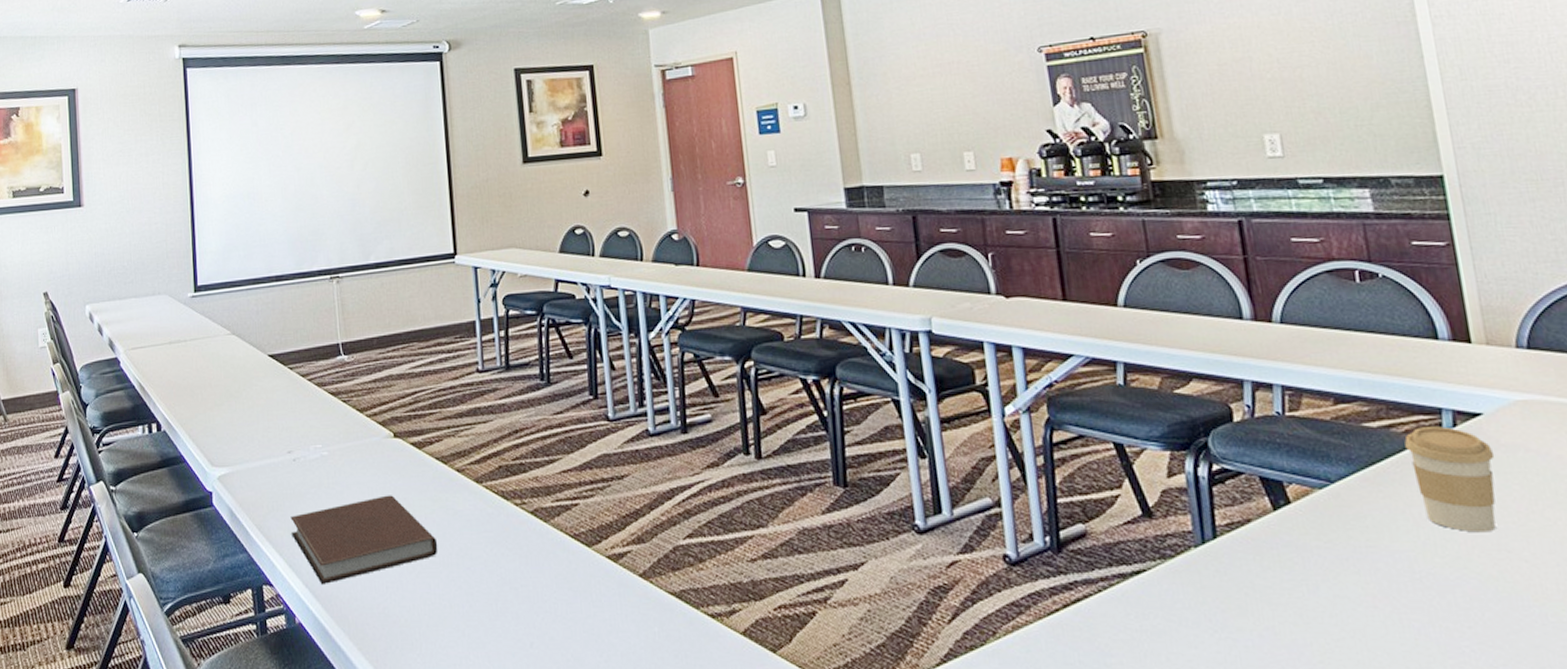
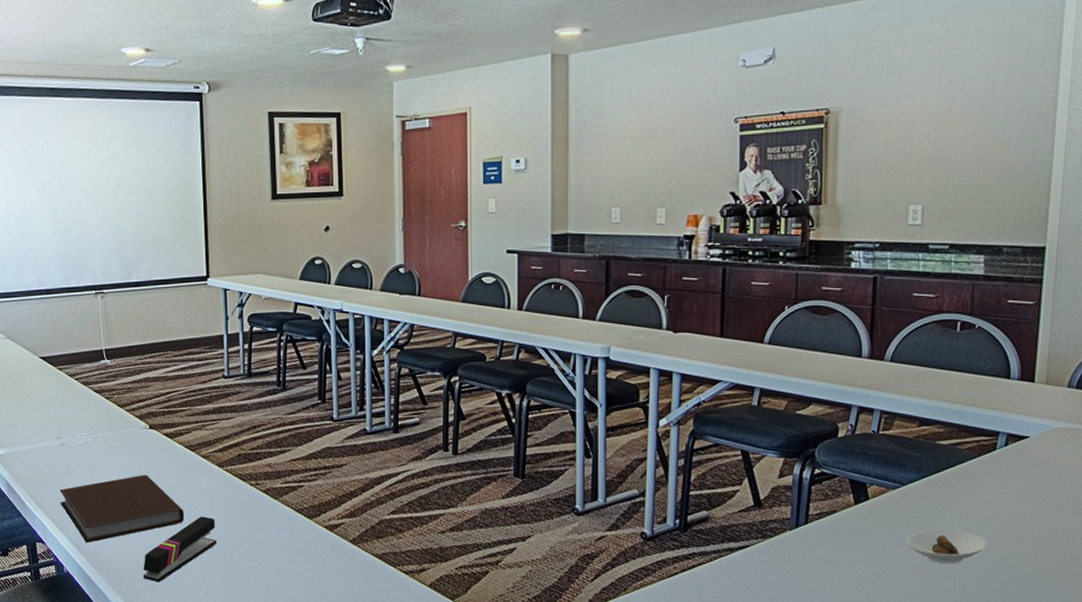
stapler: none [390,547,478,635] -> present [143,516,217,583]
saucer: none [1352,541,1463,589] -> present [907,529,988,564]
coffee cup: present [1404,426,1496,533] -> none [965,446,1031,525]

